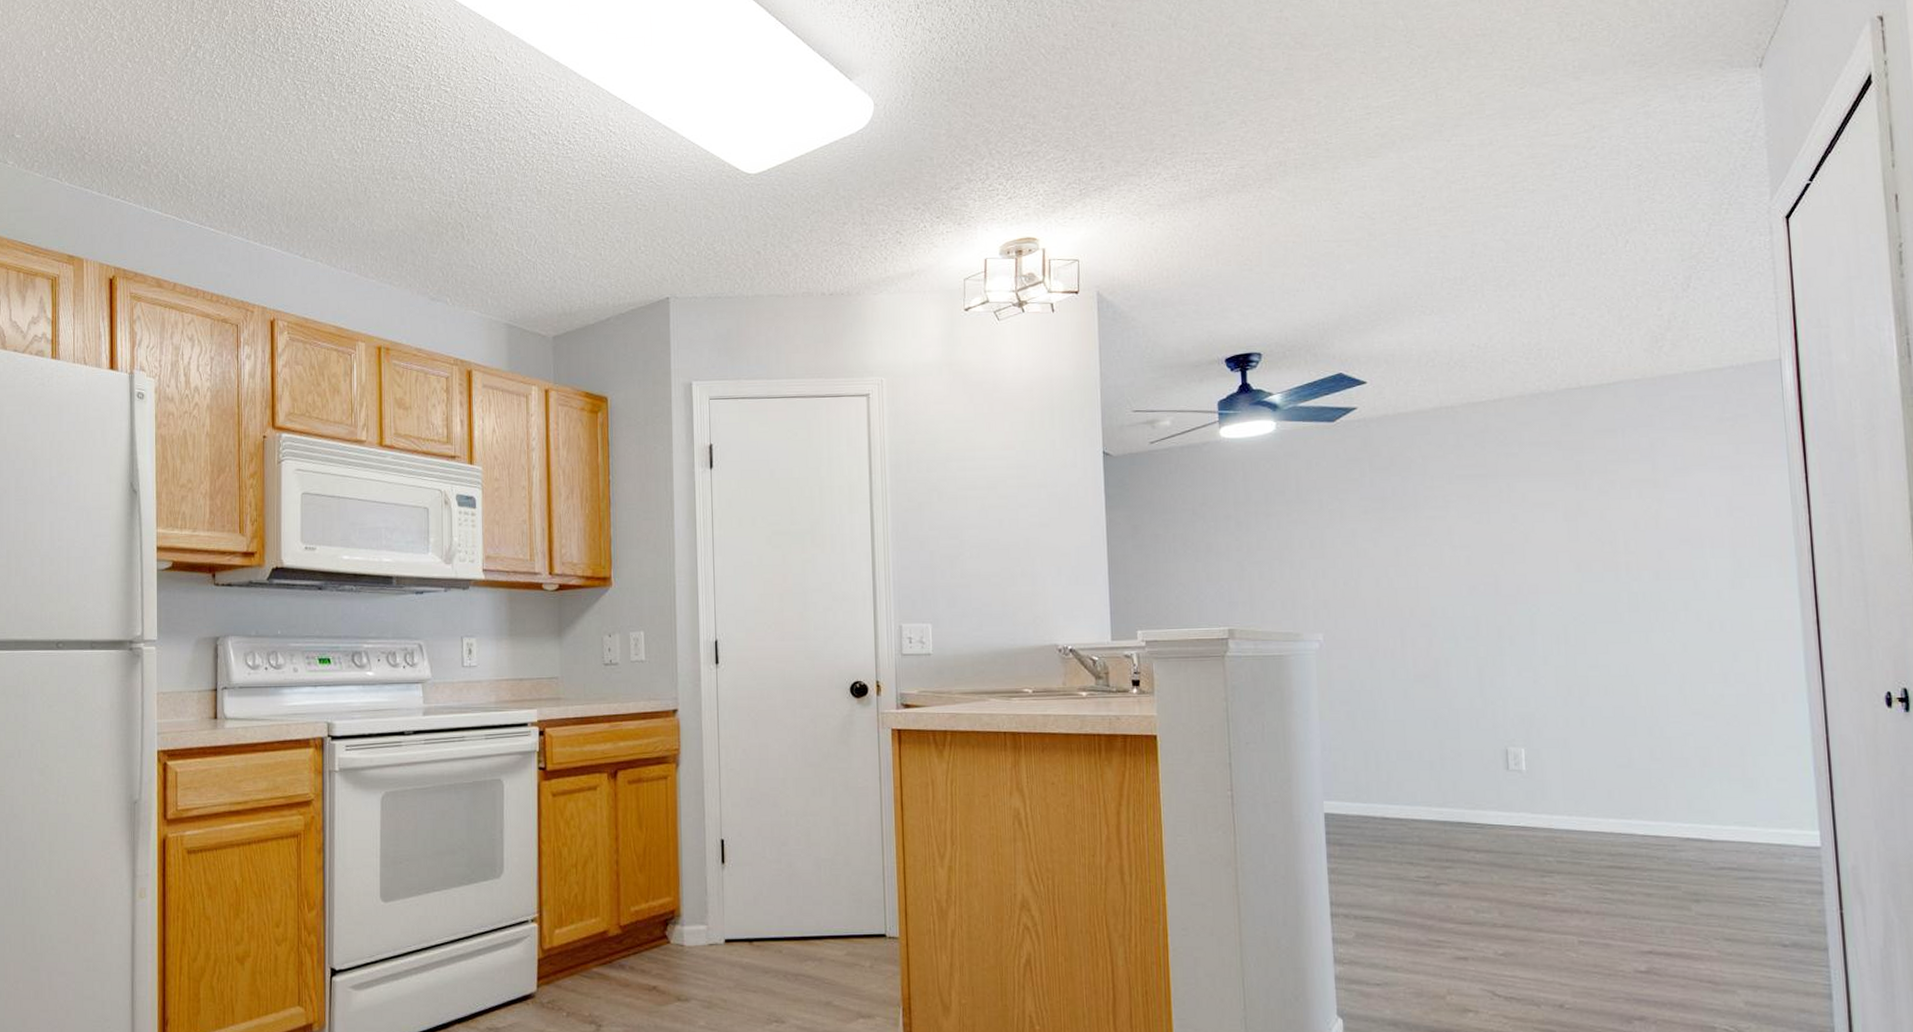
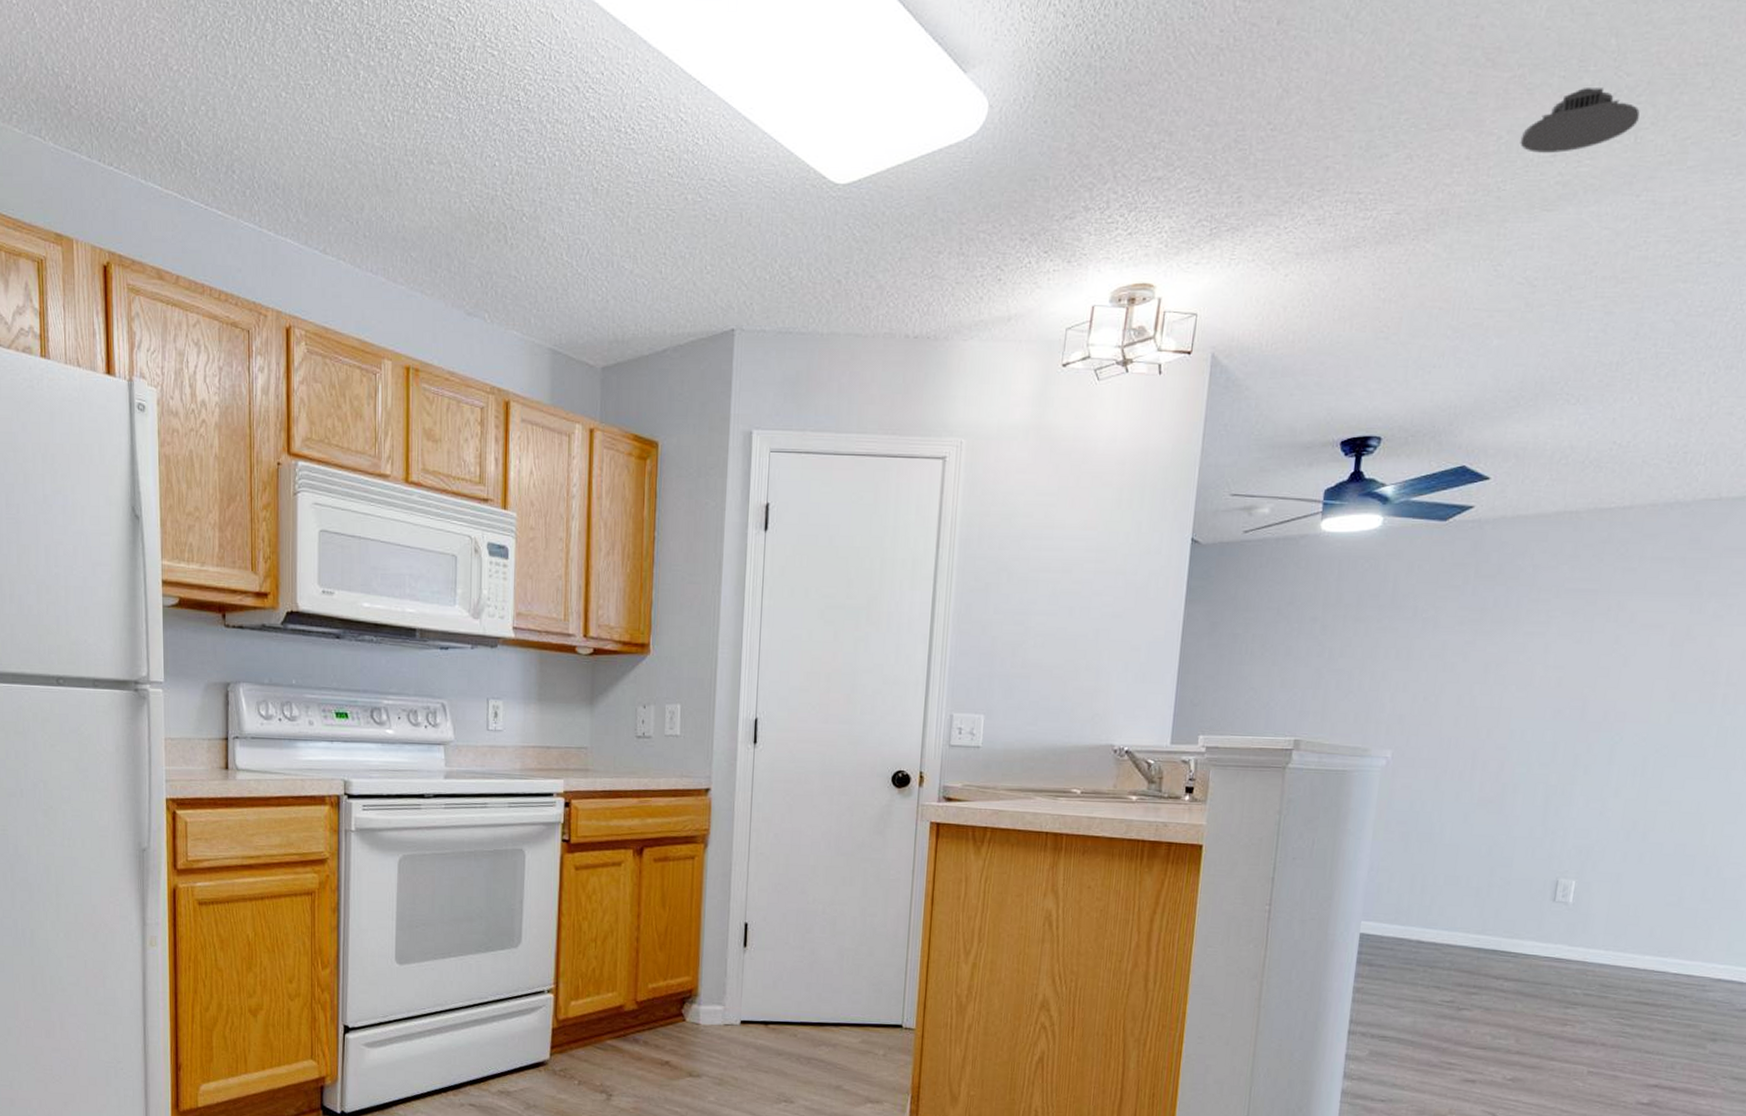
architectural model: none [1337,58,1436,112] -> present [1520,88,1640,153]

